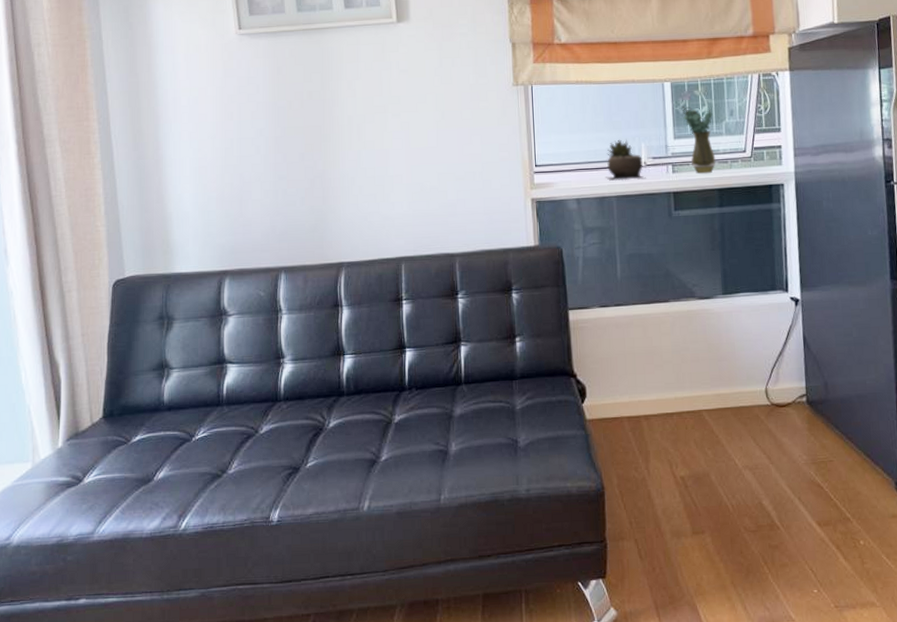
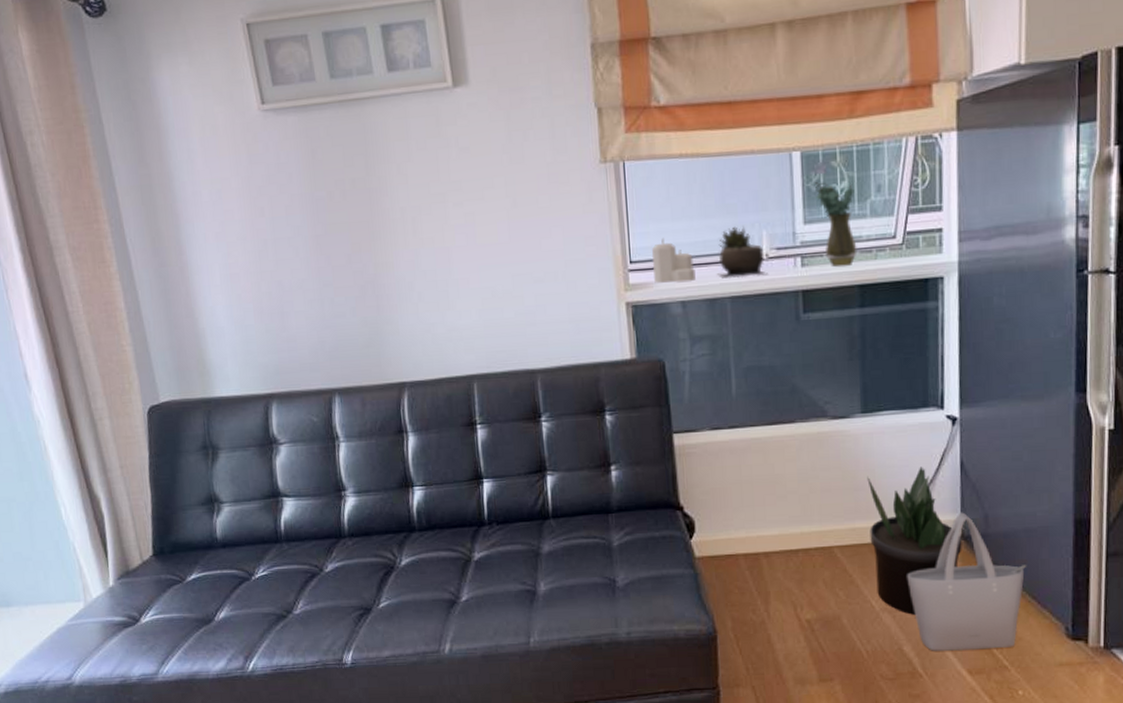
candle: none [553,146,588,184] -> present [652,237,696,284]
planter: none [728,340,808,473] -> present [867,466,962,616]
shopping bag: none [764,380,861,505] -> present [907,512,1027,651]

